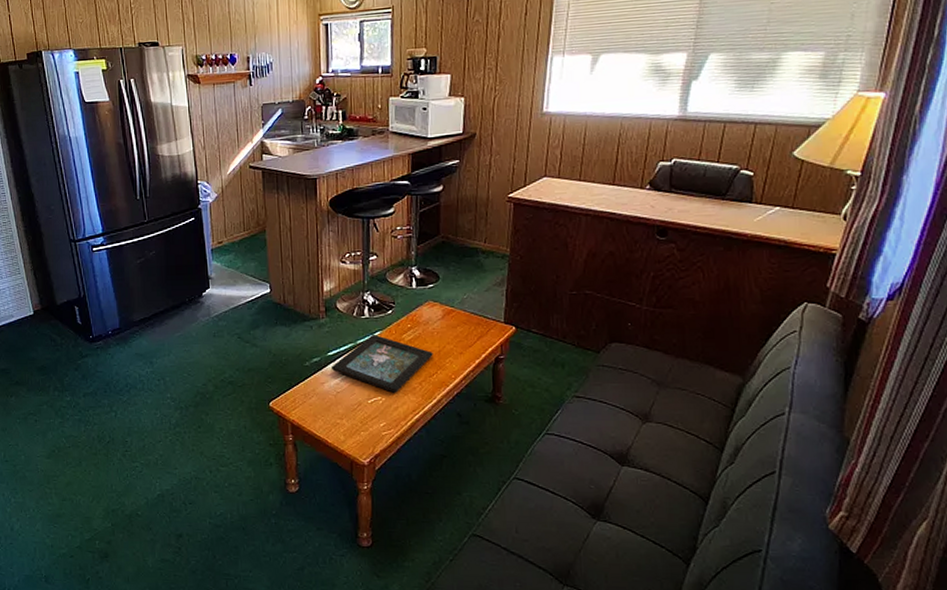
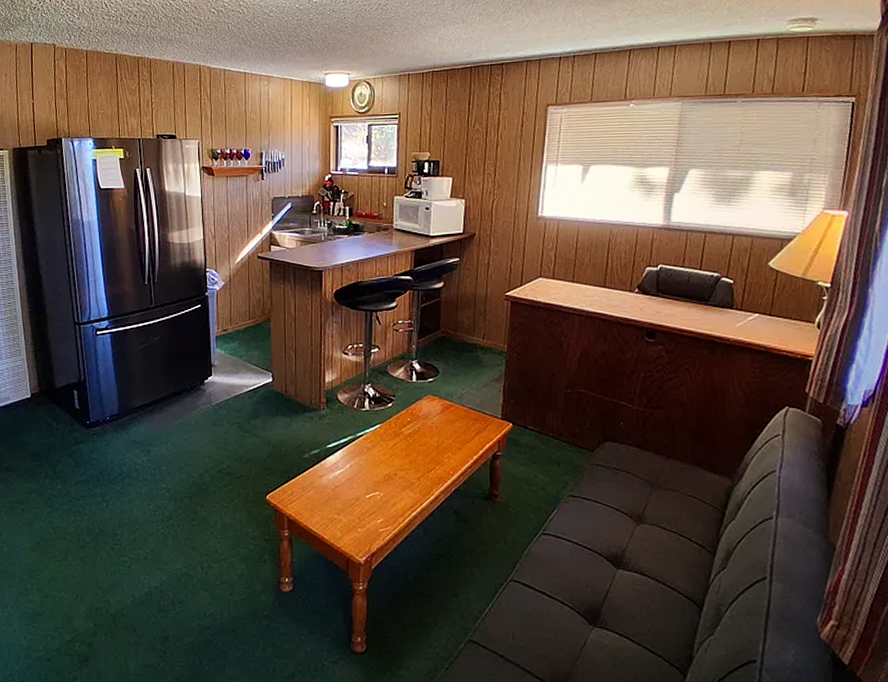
decorative tray: present [330,334,433,393] -> none [329,426,432,488]

